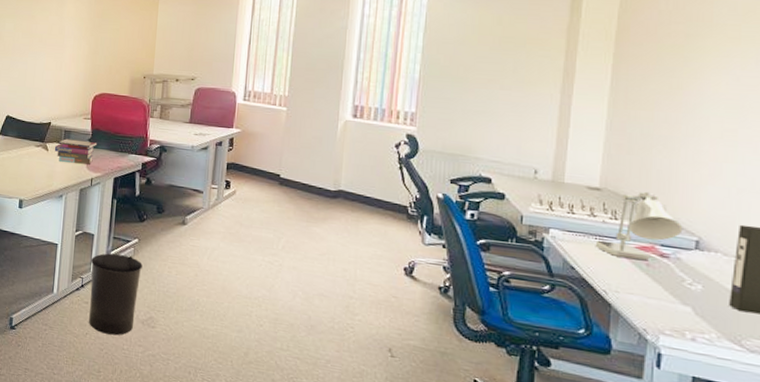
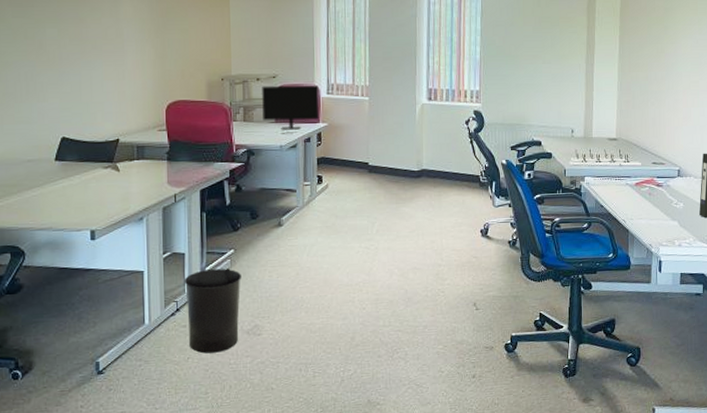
books: present [54,139,96,165] -> none [126,154,176,182]
monitor: none [178,86,236,133] -> present [262,85,320,130]
desk lamp: present [595,191,683,261] -> none [616,136,670,192]

